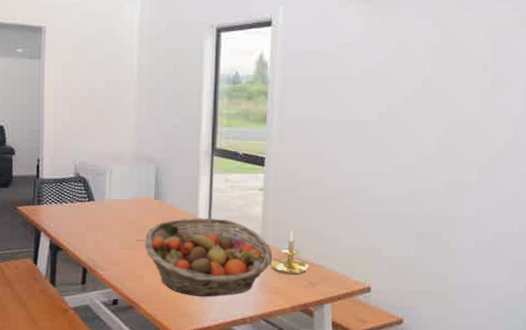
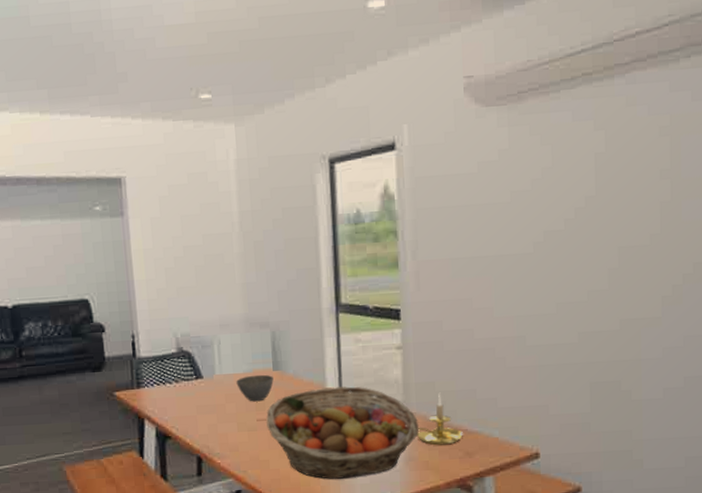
bowl: none [122,202,154,225] -> present [236,374,274,402]

